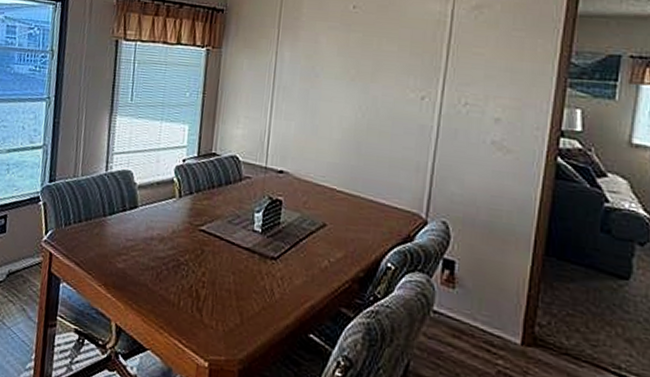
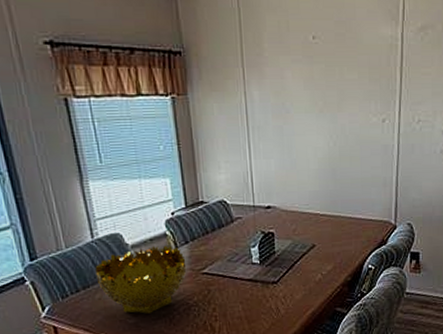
decorative bowl: none [99,189,187,262] -> present [95,245,187,314]

